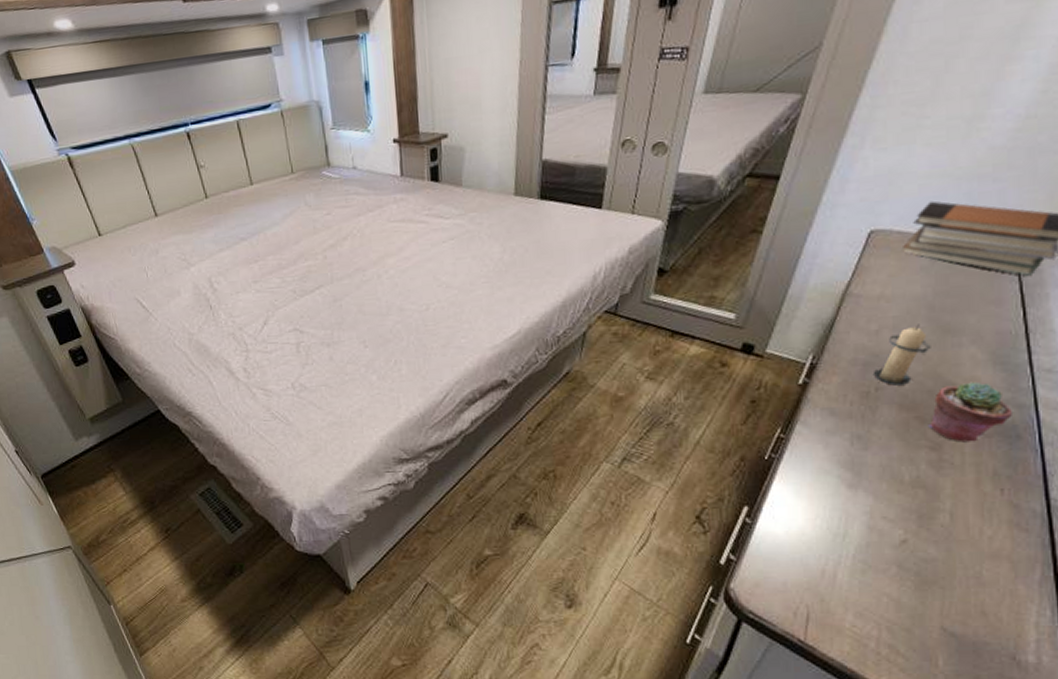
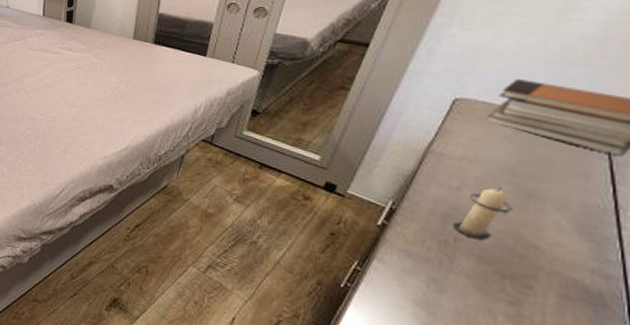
potted succulent: present [928,381,1012,443] -> none [507,246,598,304]

